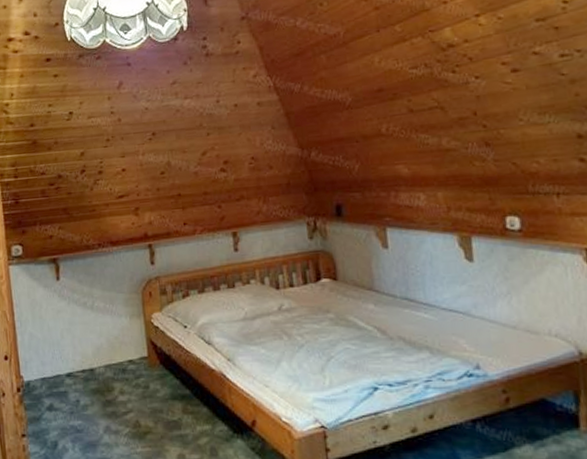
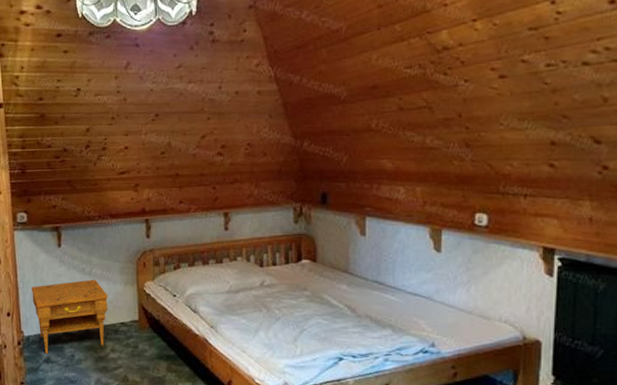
nightstand: none [30,313,114,401] -> present [31,279,109,354]

